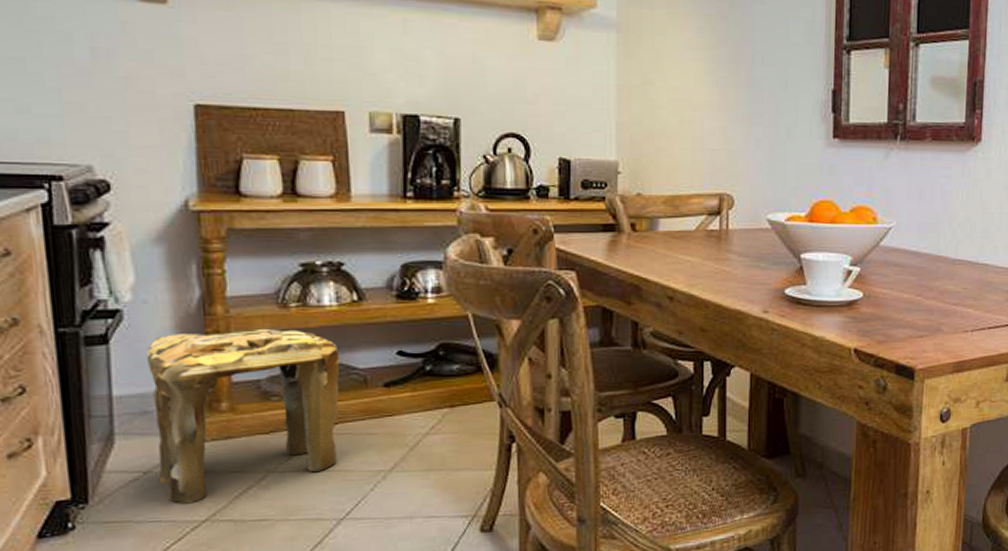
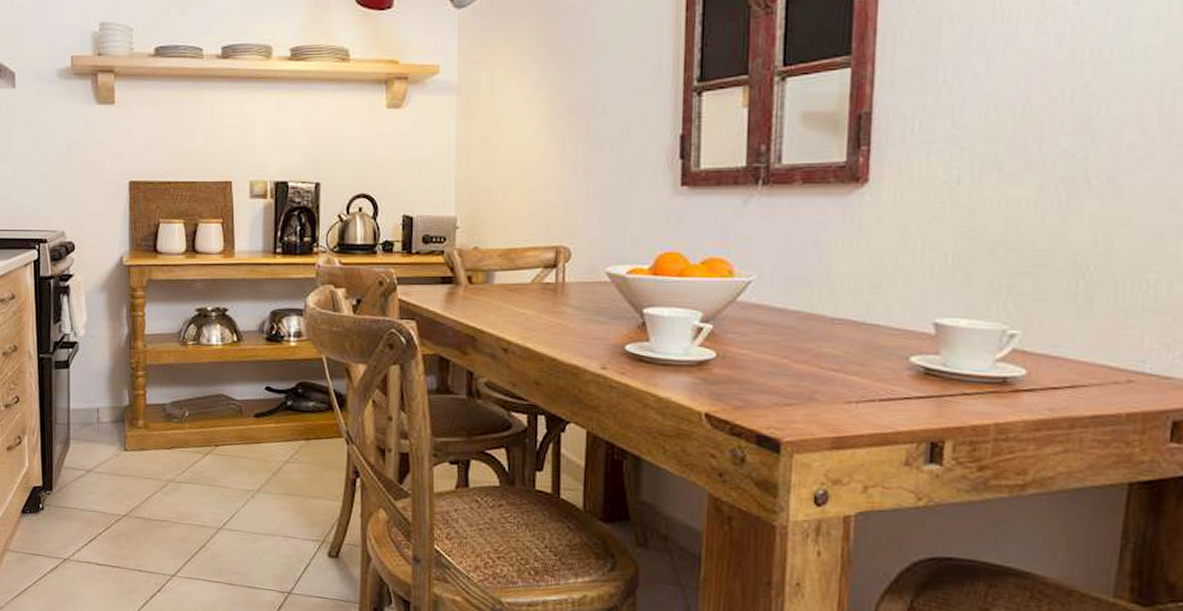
stool: present [146,328,340,504] -> none [92,361,222,500]

